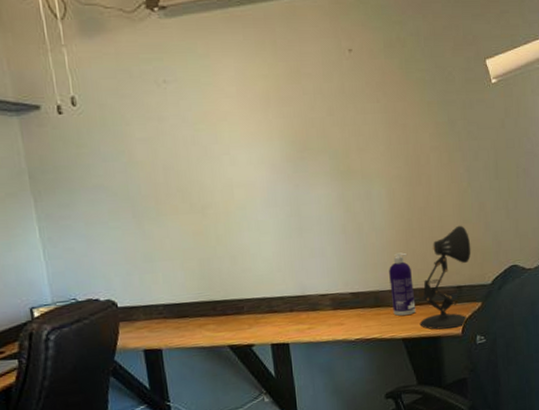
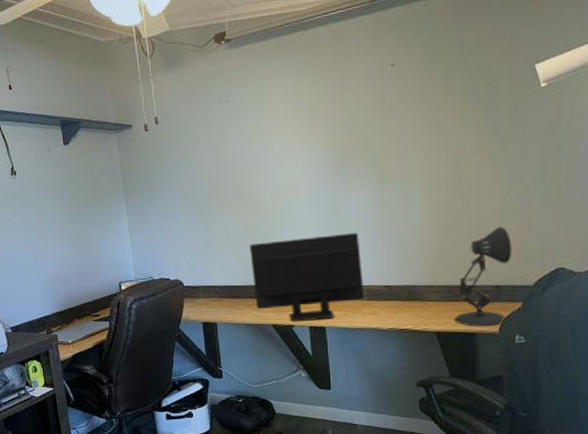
computer monitor: none [198,235,330,341] -> present [250,232,364,322]
spray bottle: present [389,252,416,316] -> none [424,251,451,311]

